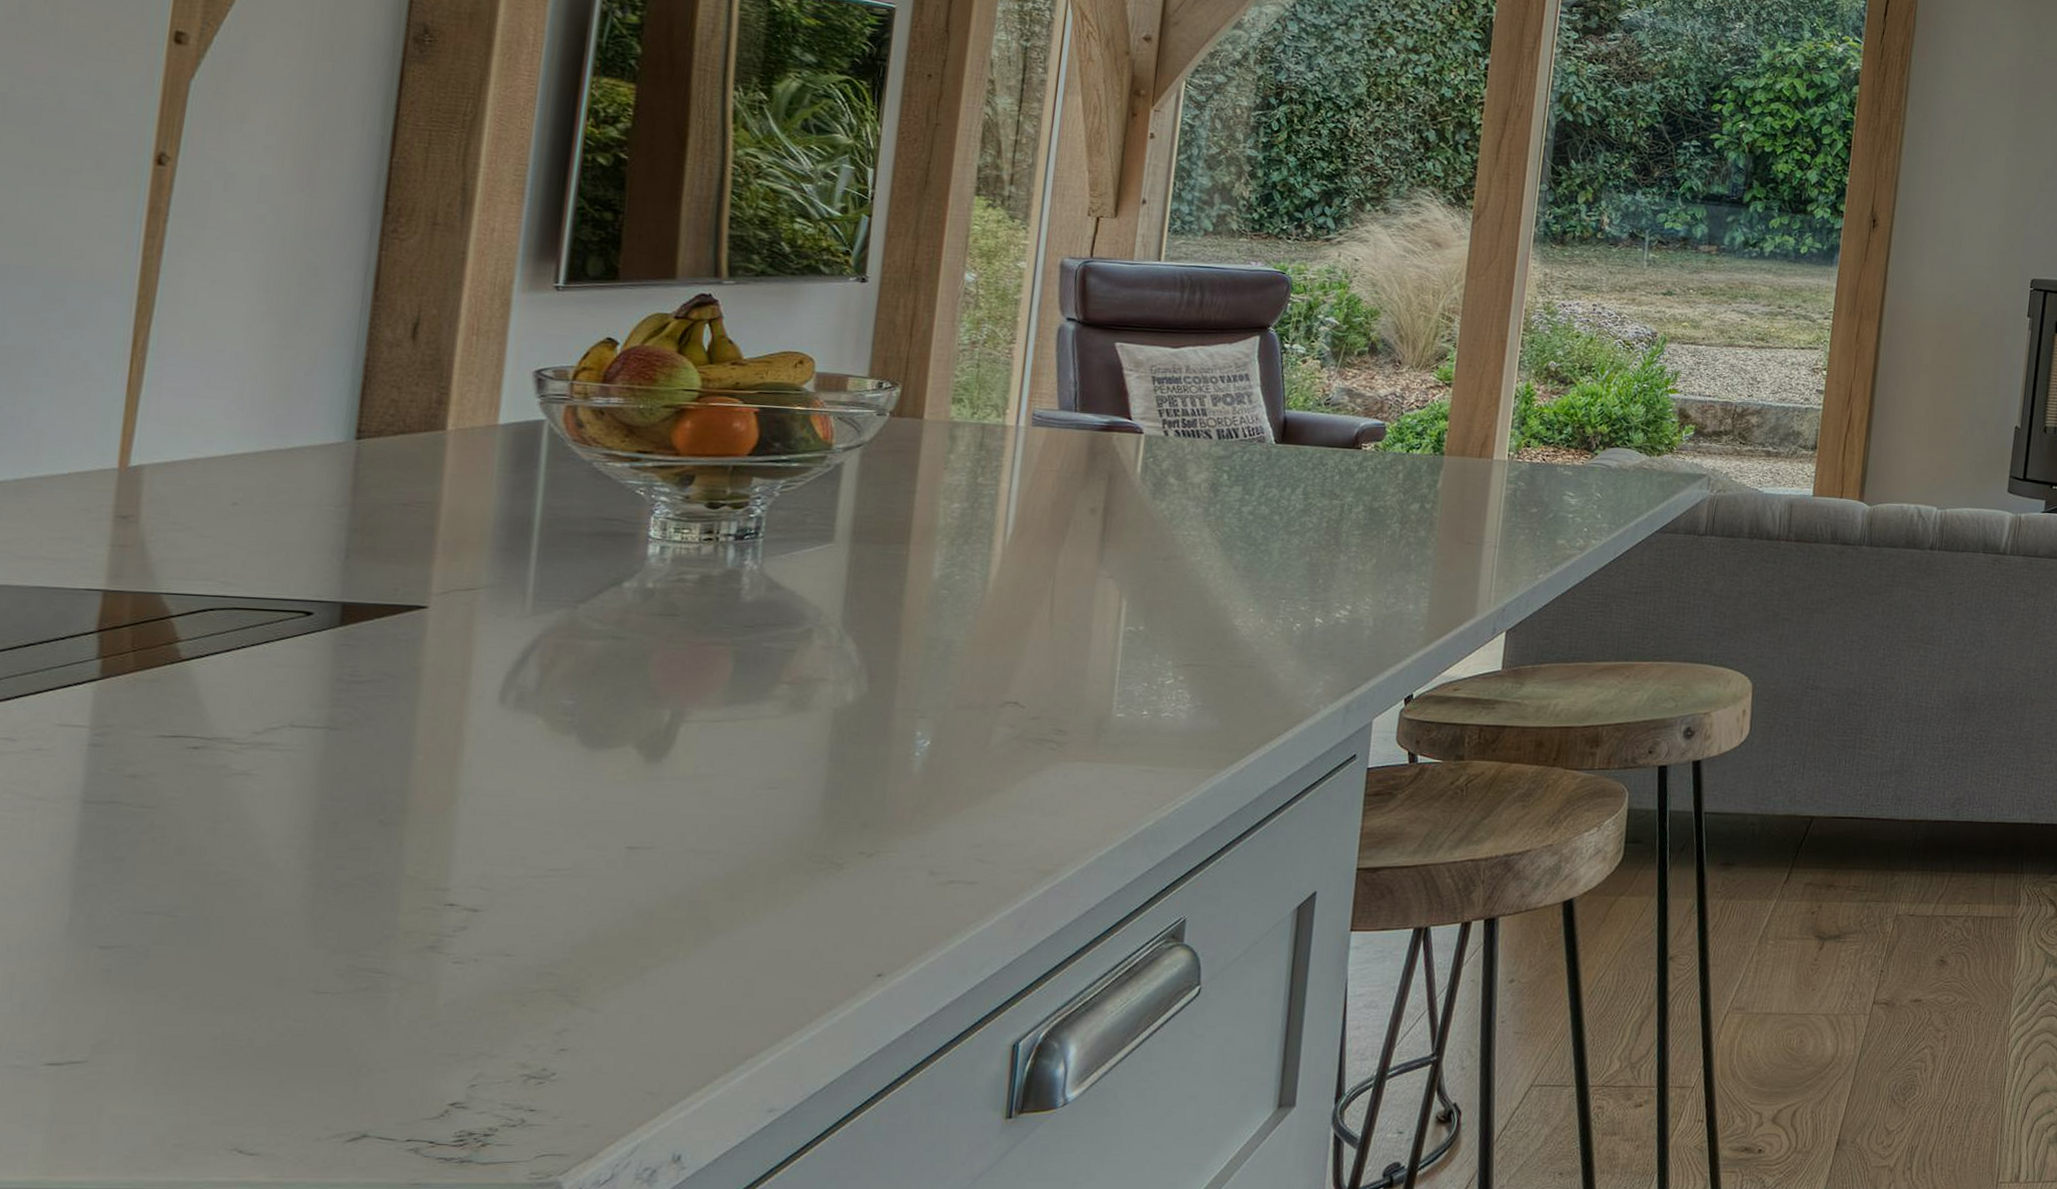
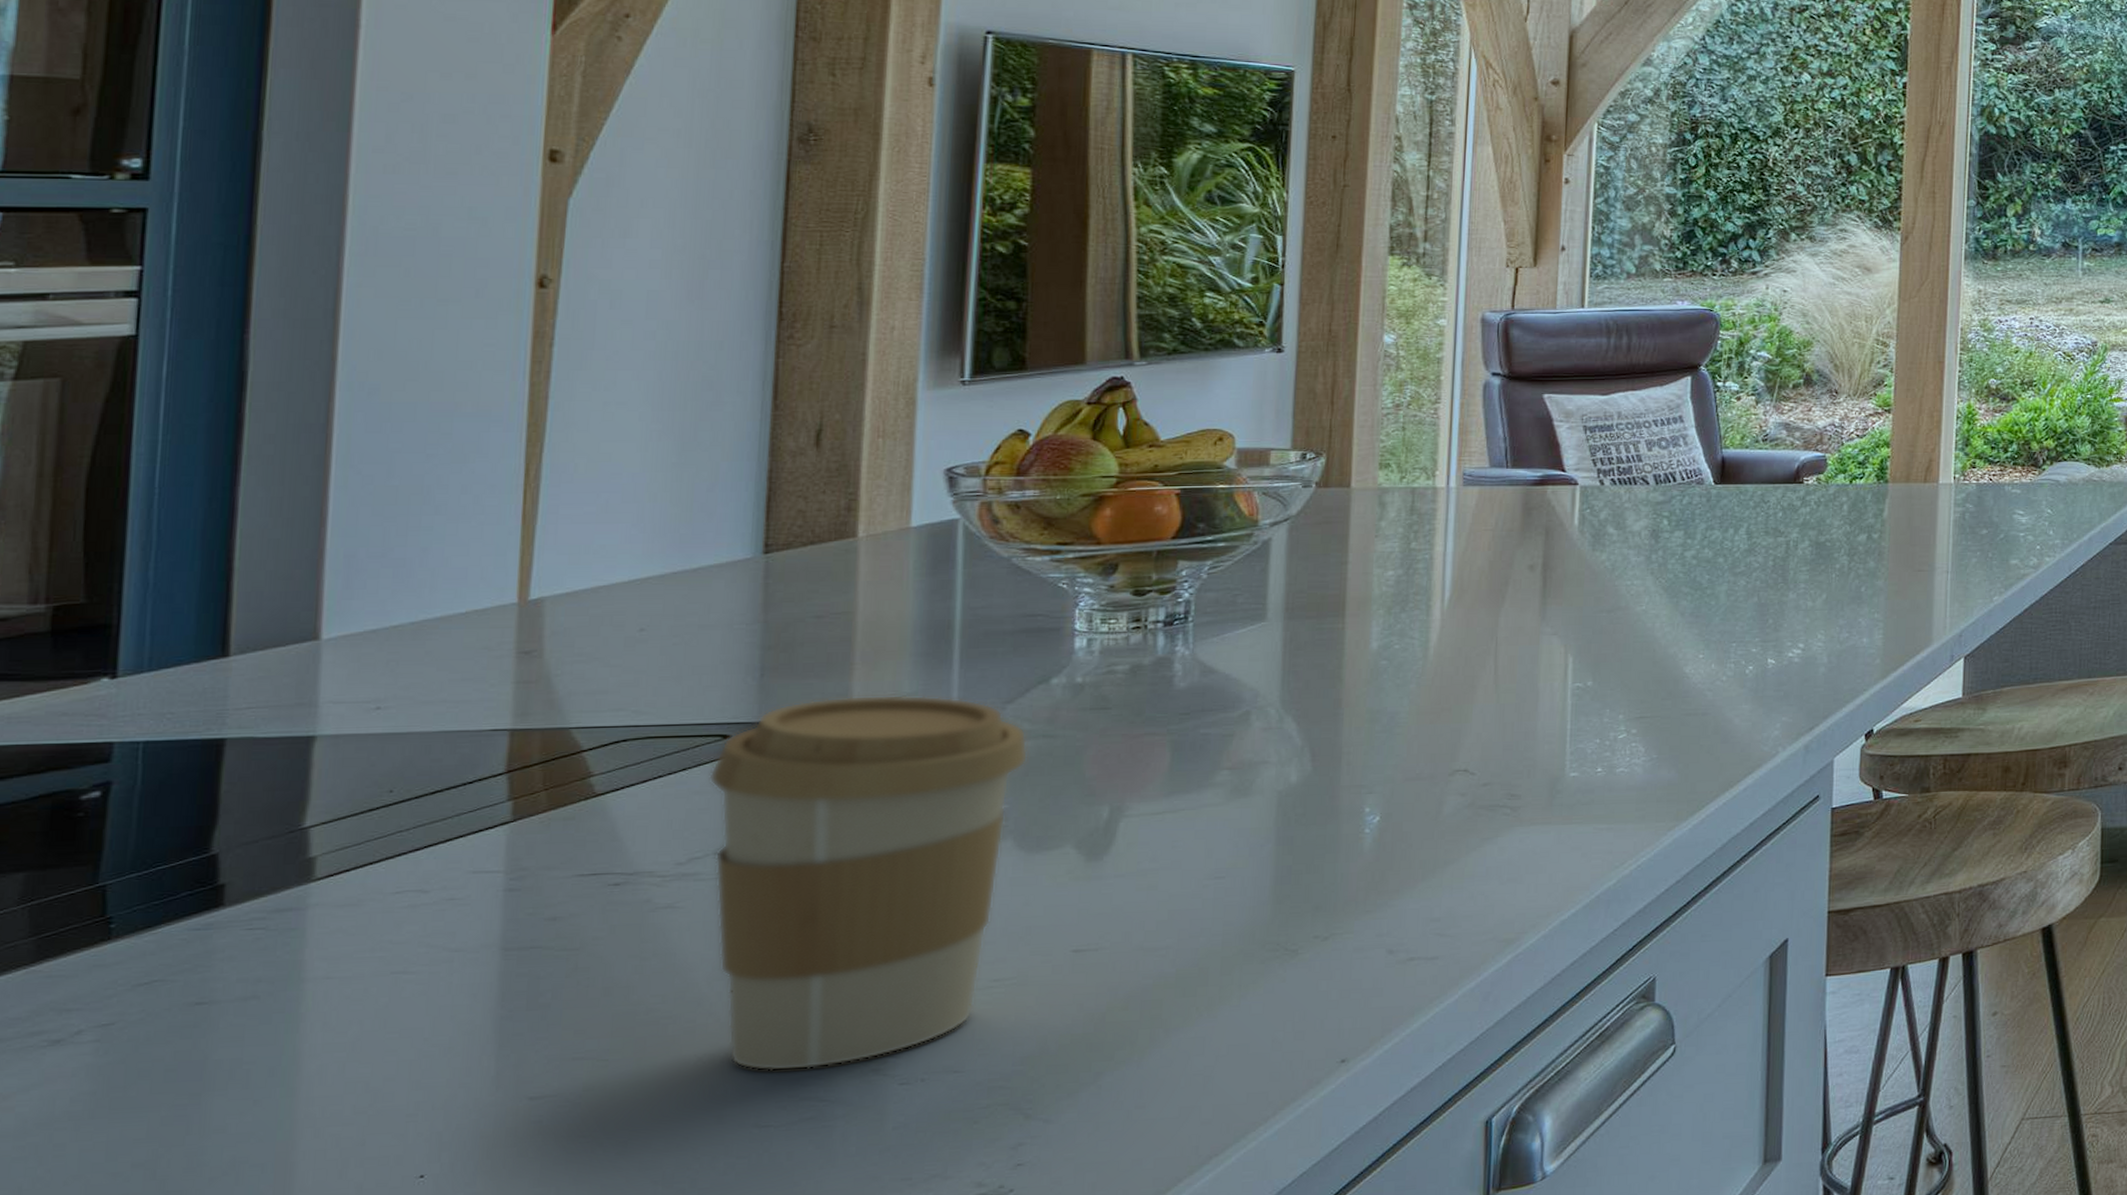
coffee cup: none [288,583,597,942] -> present [709,694,1029,1072]

